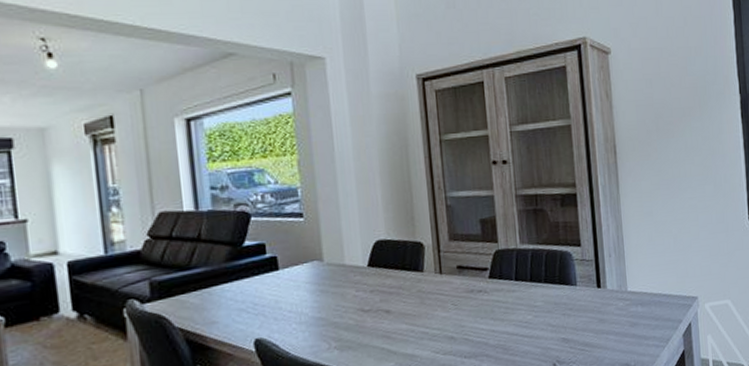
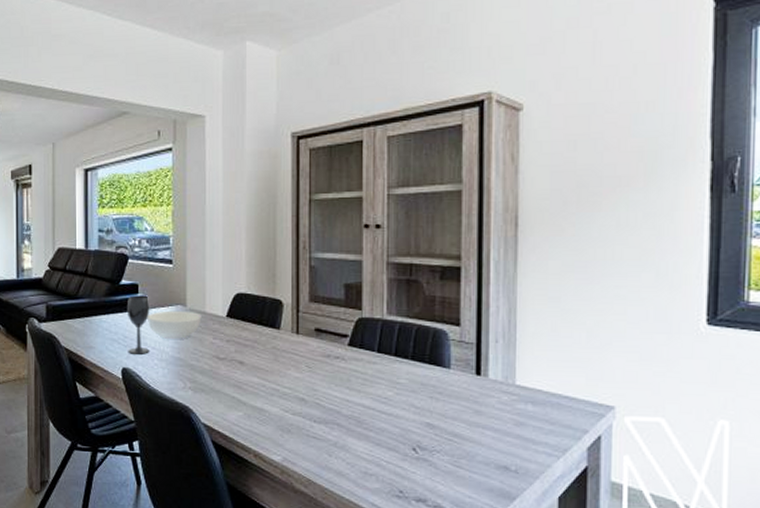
wine glass: none [253,255,285,322] -> present [126,295,150,354]
bowl: none [280,266,341,301] -> present [148,310,202,340]

